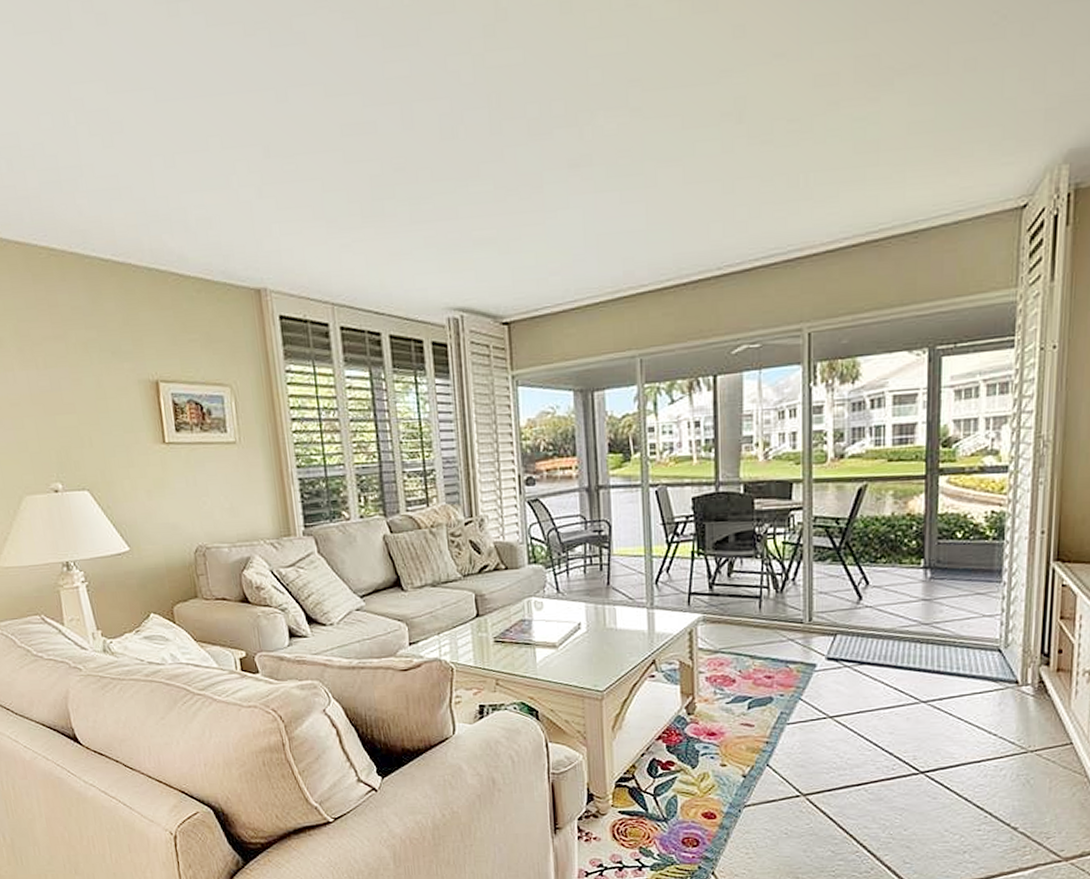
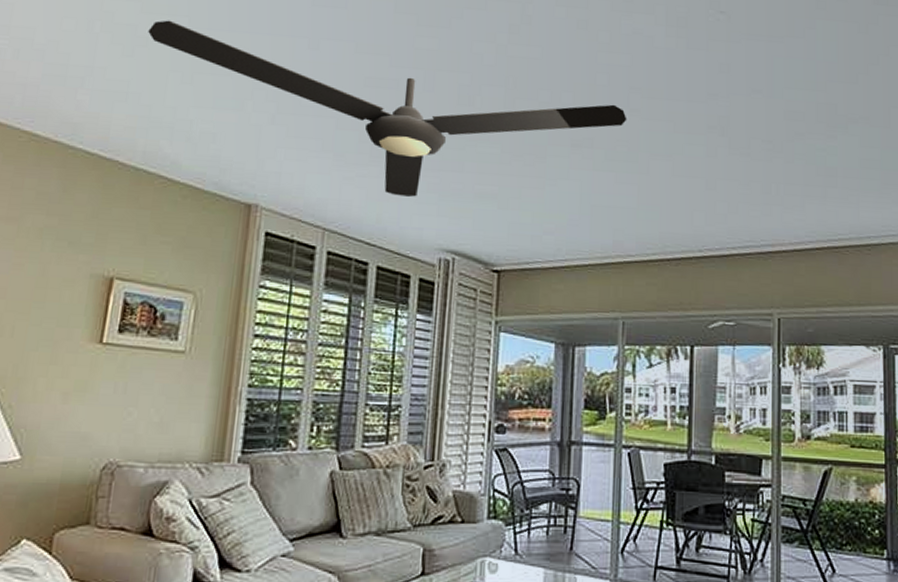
ceiling fan: none [119,96,628,257] -> present [148,20,627,197]

